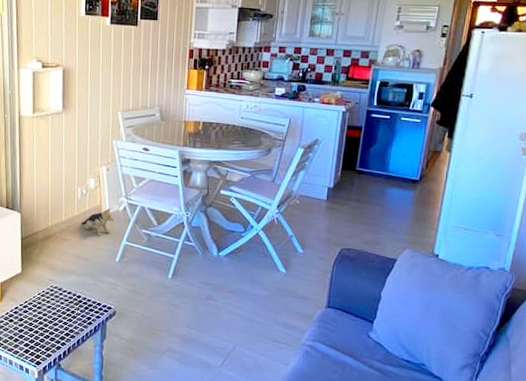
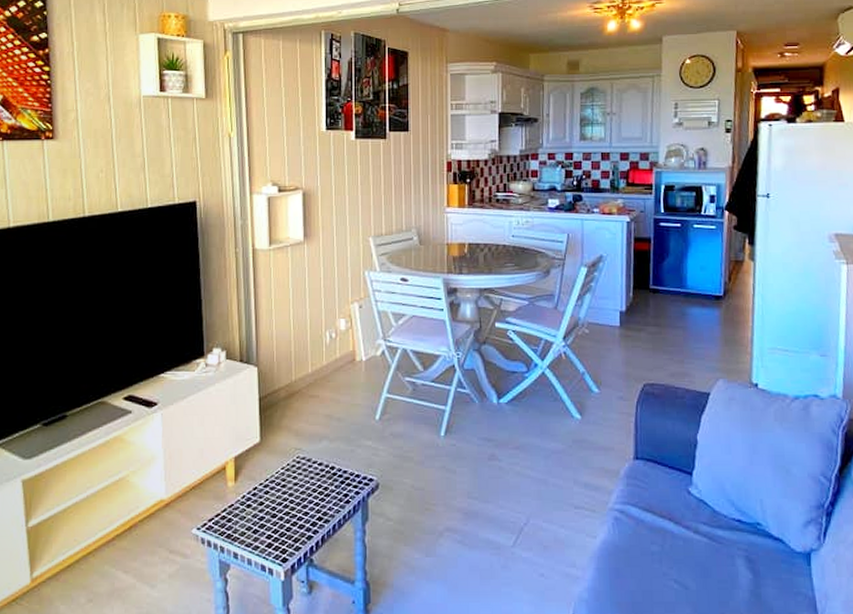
plush toy: present [81,207,115,236] -> none [331,352,371,389]

